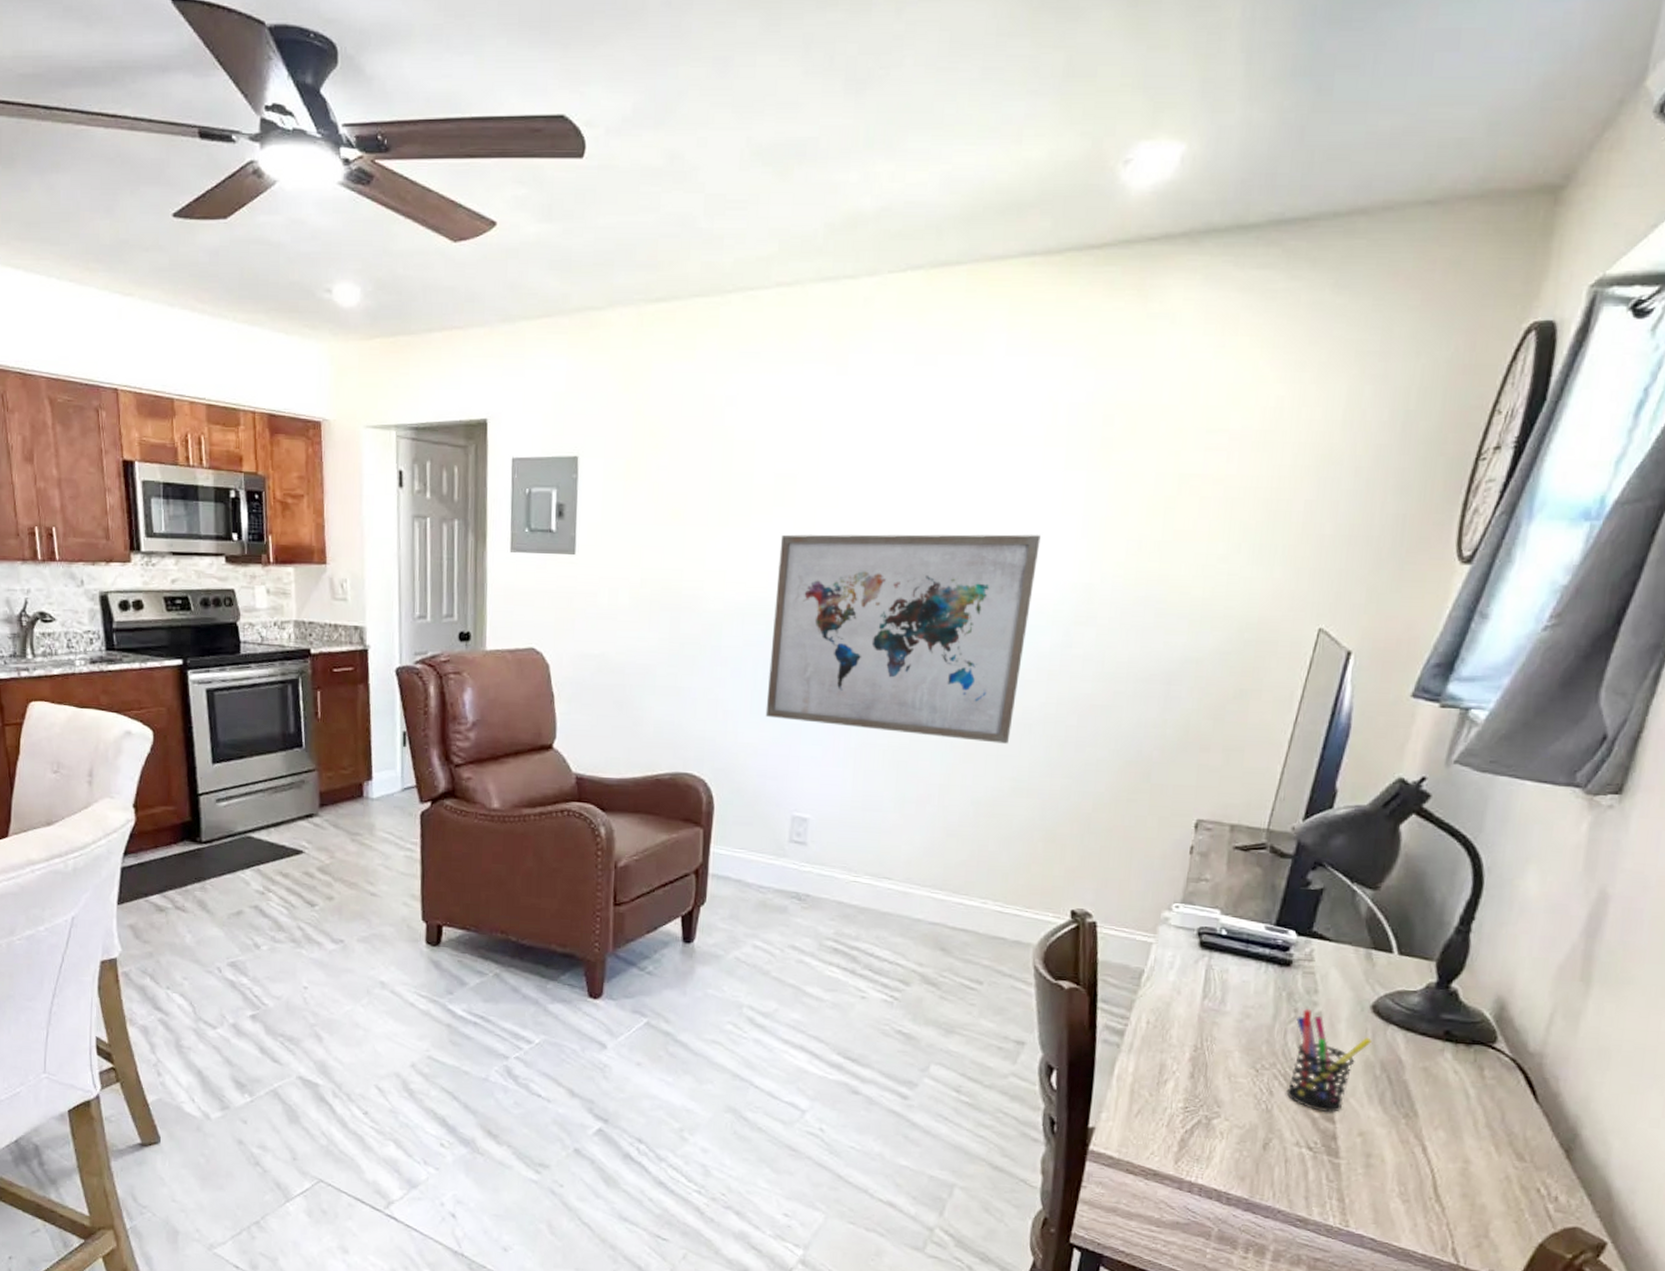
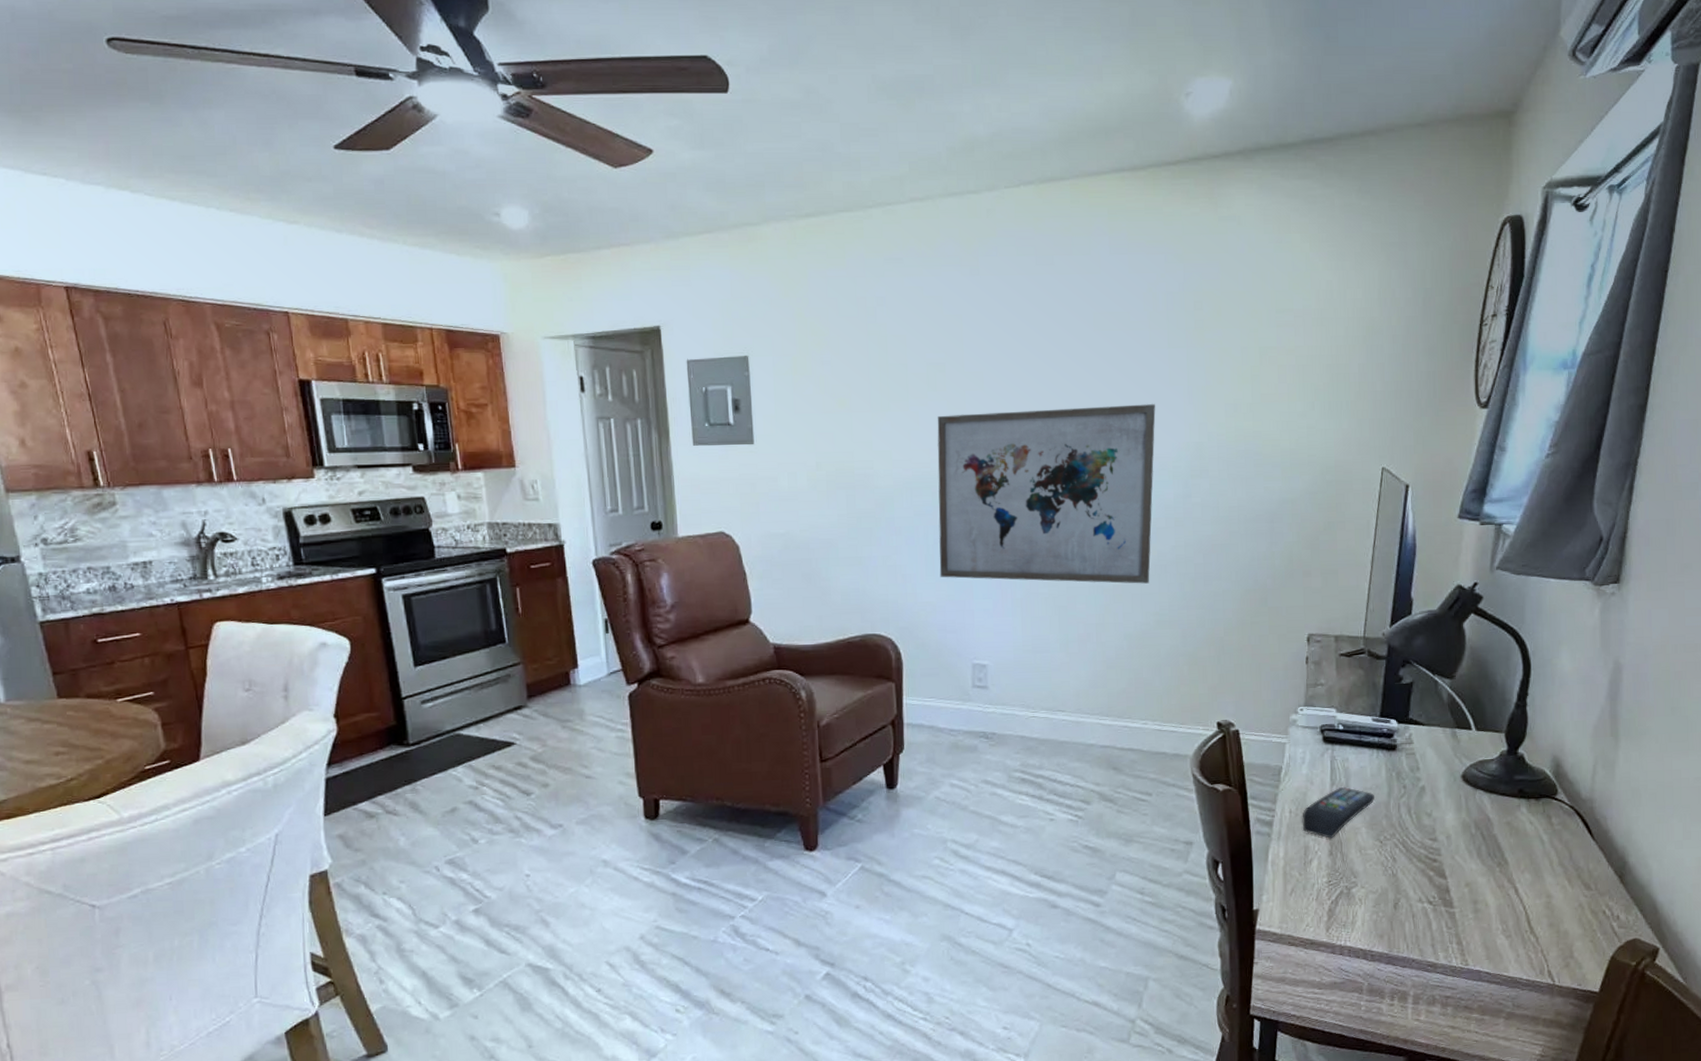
remote control: none [1160,1001,1256,1059] -> present [1302,786,1374,839]
pen holder: present [1286,1009,1372,1113] -> none [1406,785,1465,870]

